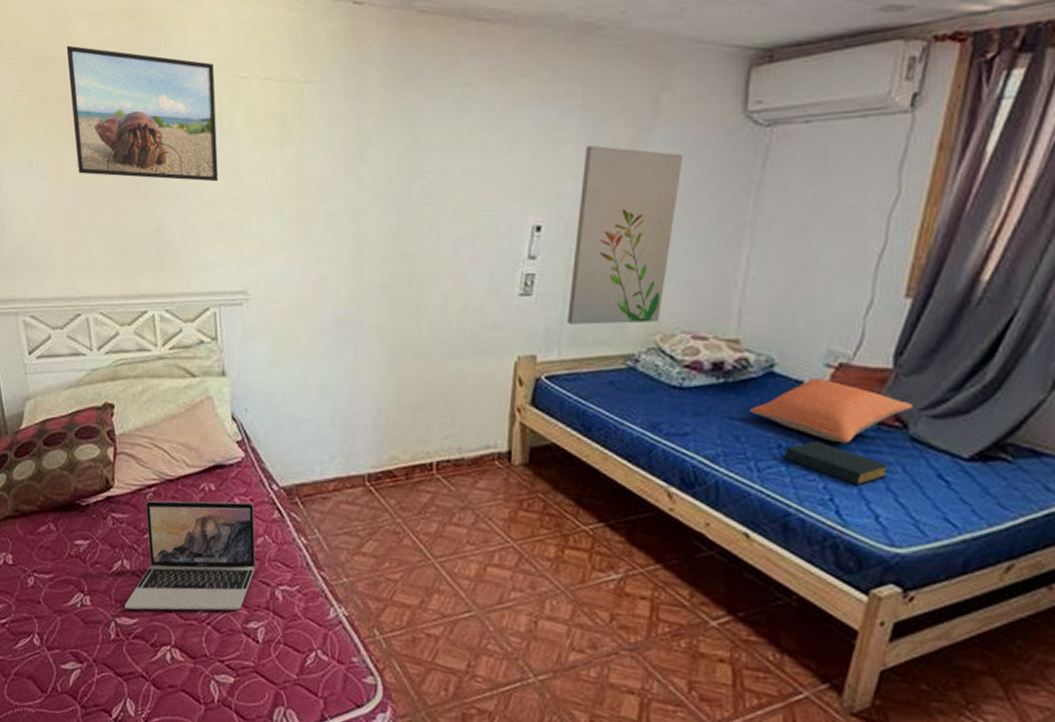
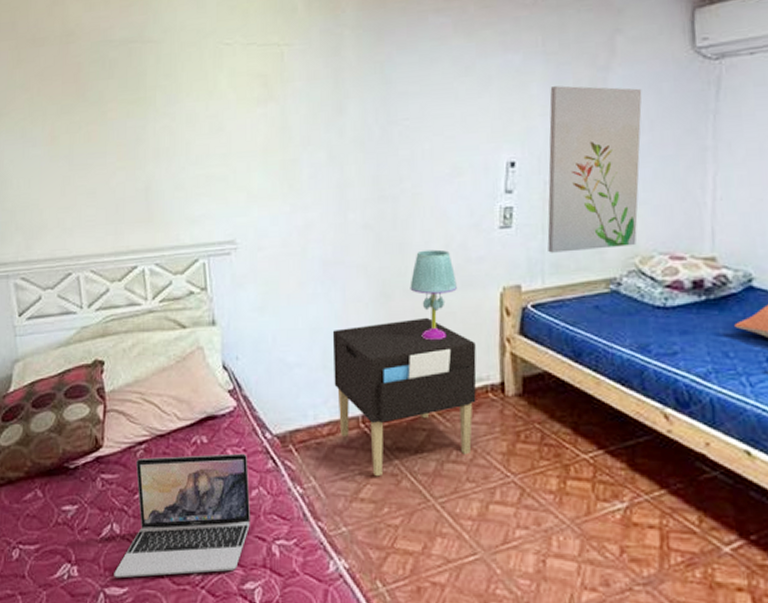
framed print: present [66,45,219,182] -> none [61,25,206,141]
nightstand: none [342,381,486,534] -> present [332,317,477,477]
table lamp: none [423,313,471,406] -> present [410,249,457,341]

